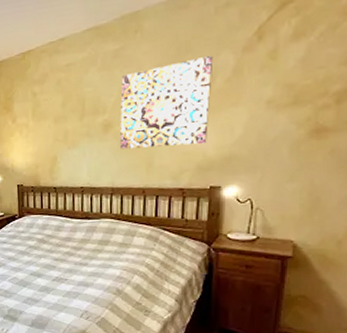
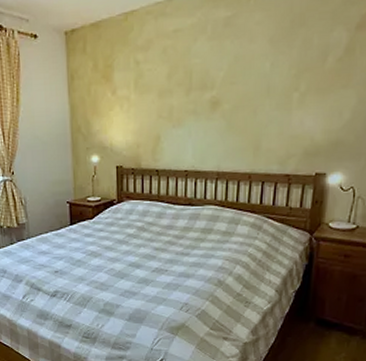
wall art: present [119,55,214,150] -> none [227,30,327,130]

